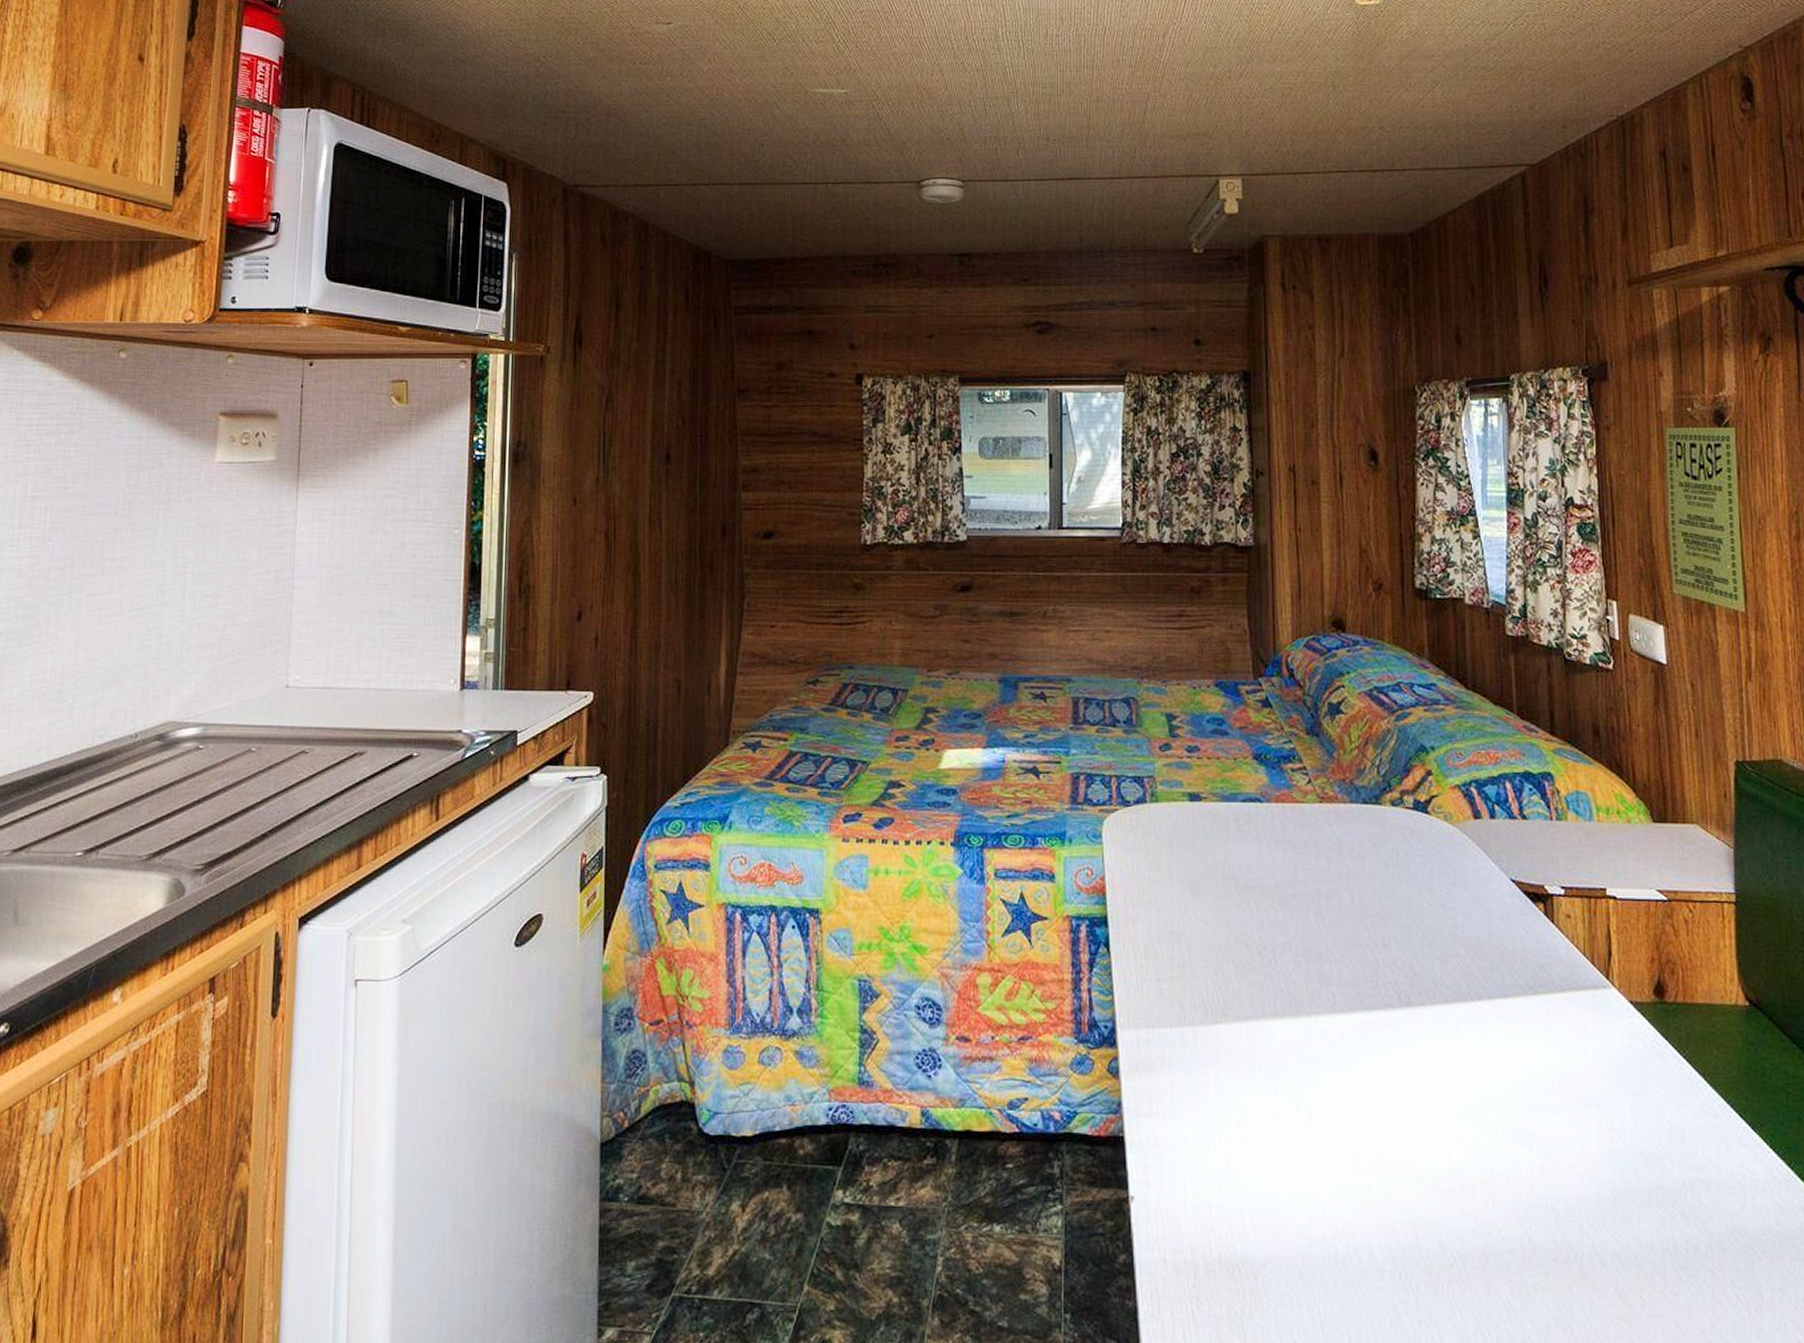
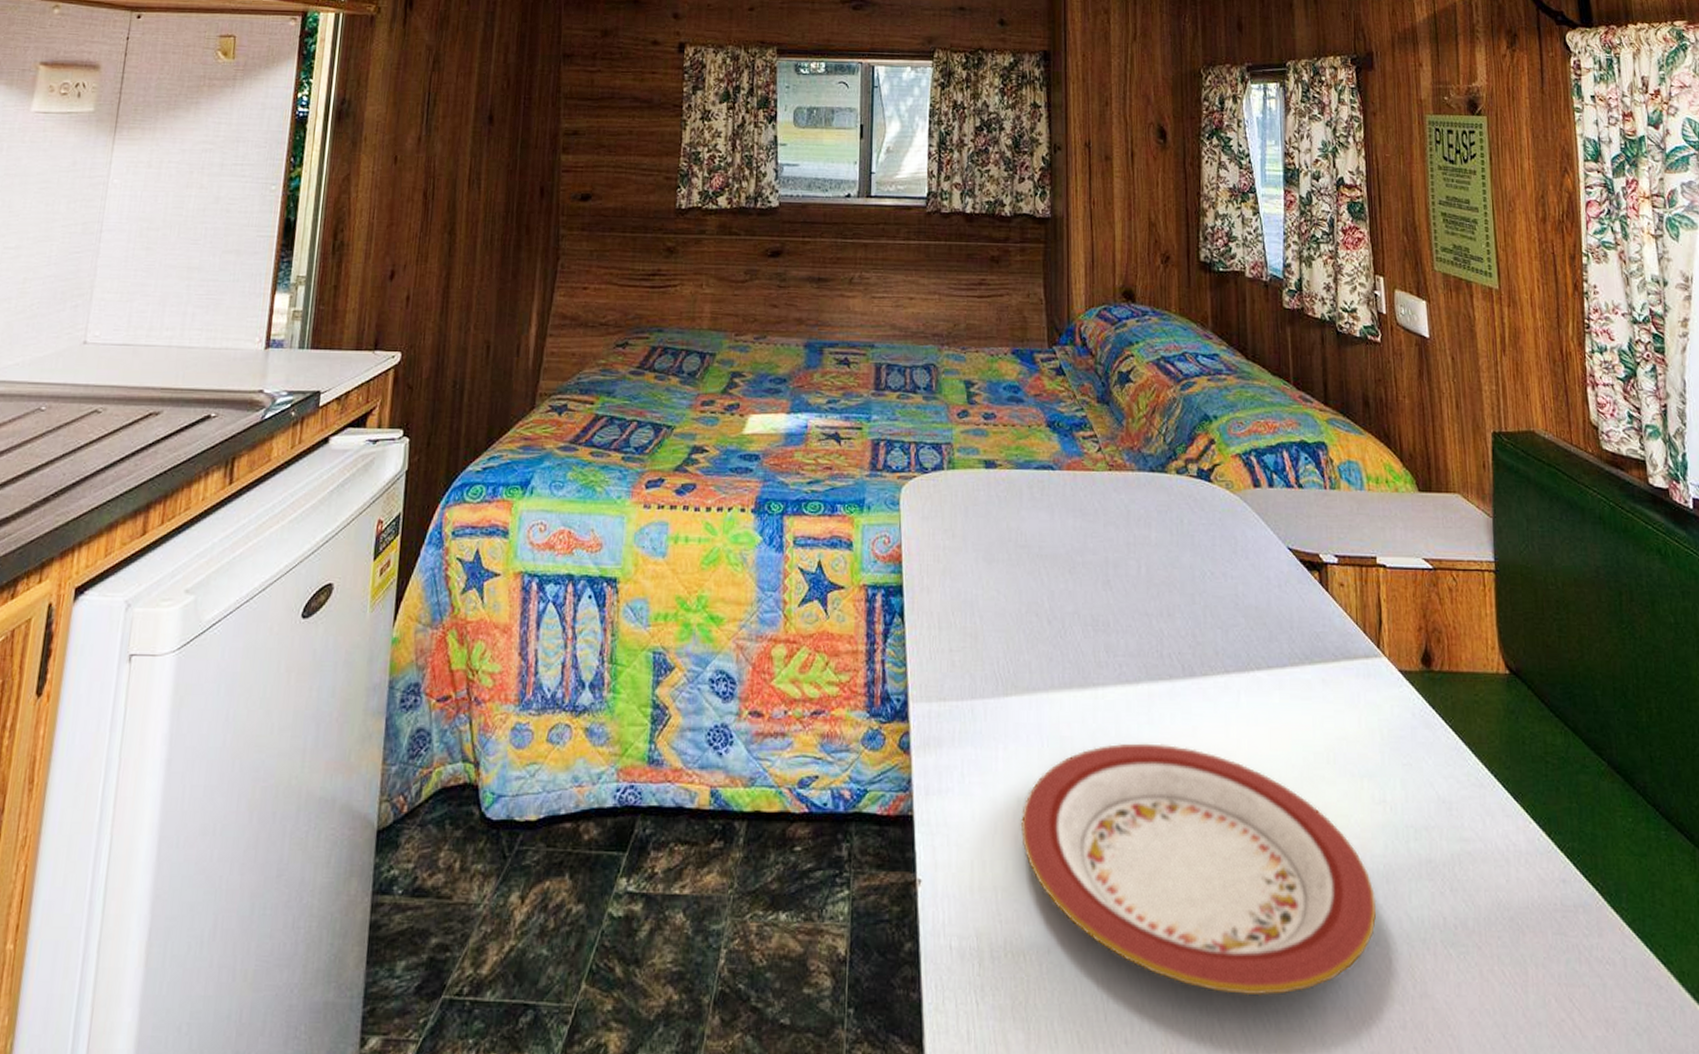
plate: none [1233,1070,1603,1312] -> present [1020,743,1376,996]

